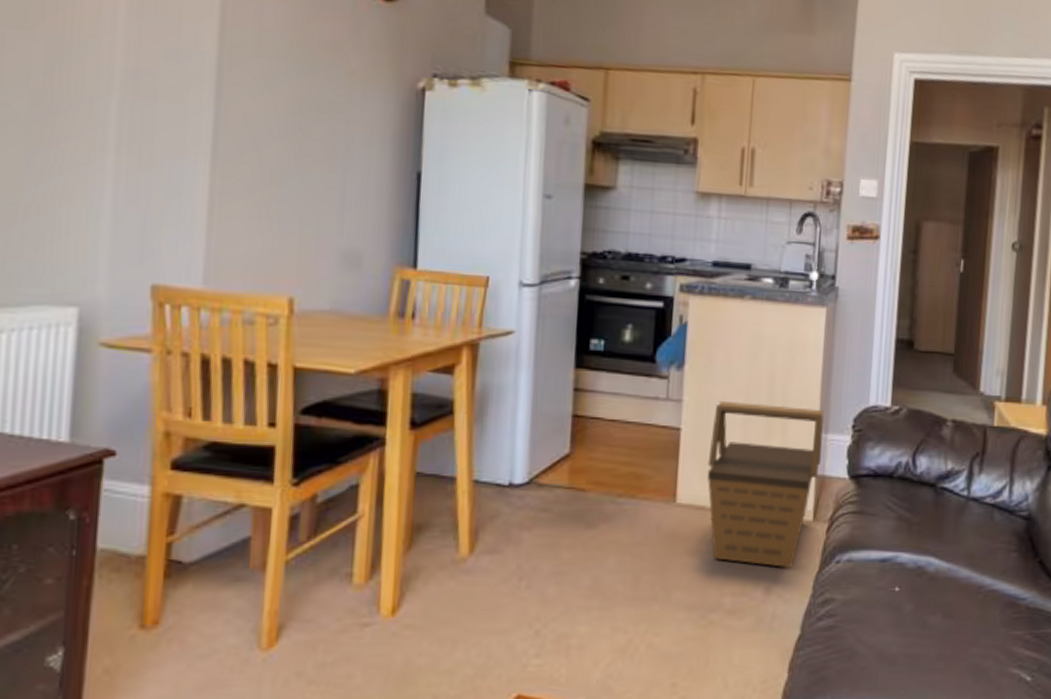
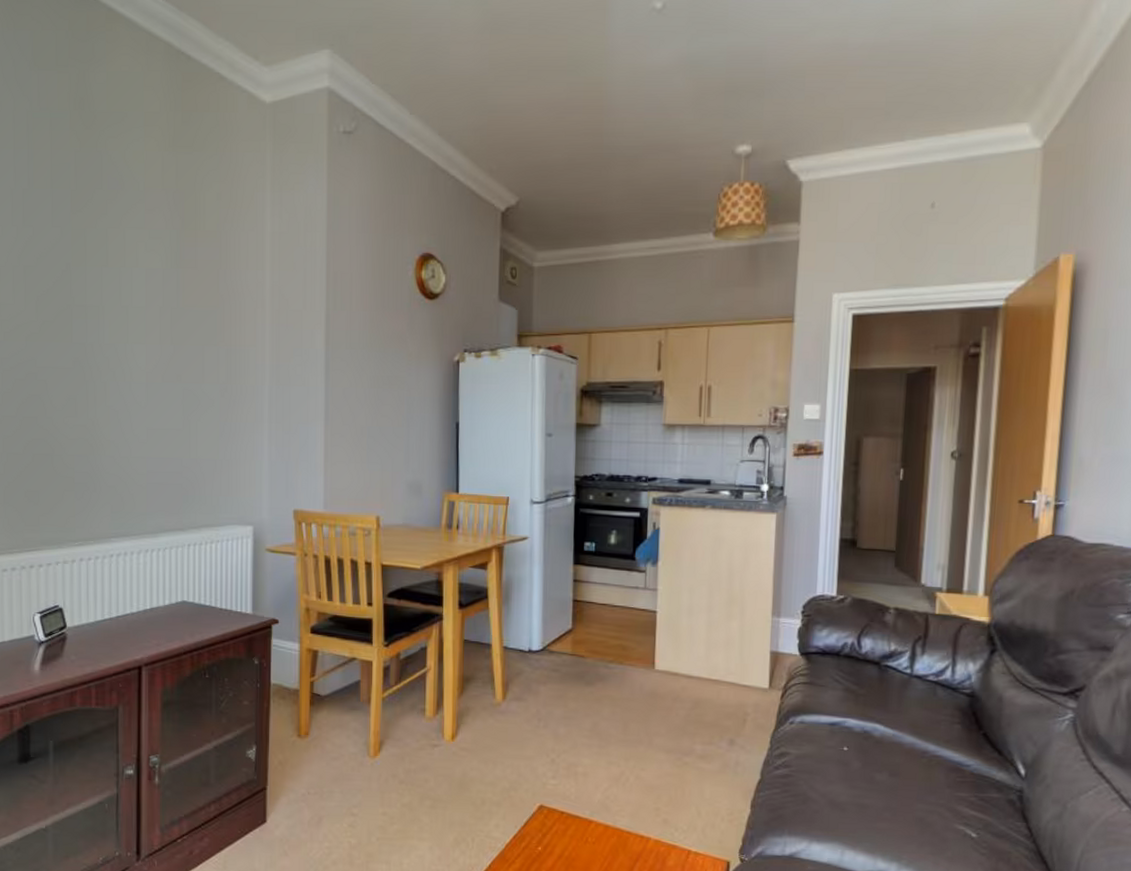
basket: present [706,400,825,567] -> none [678,589,777,725]

